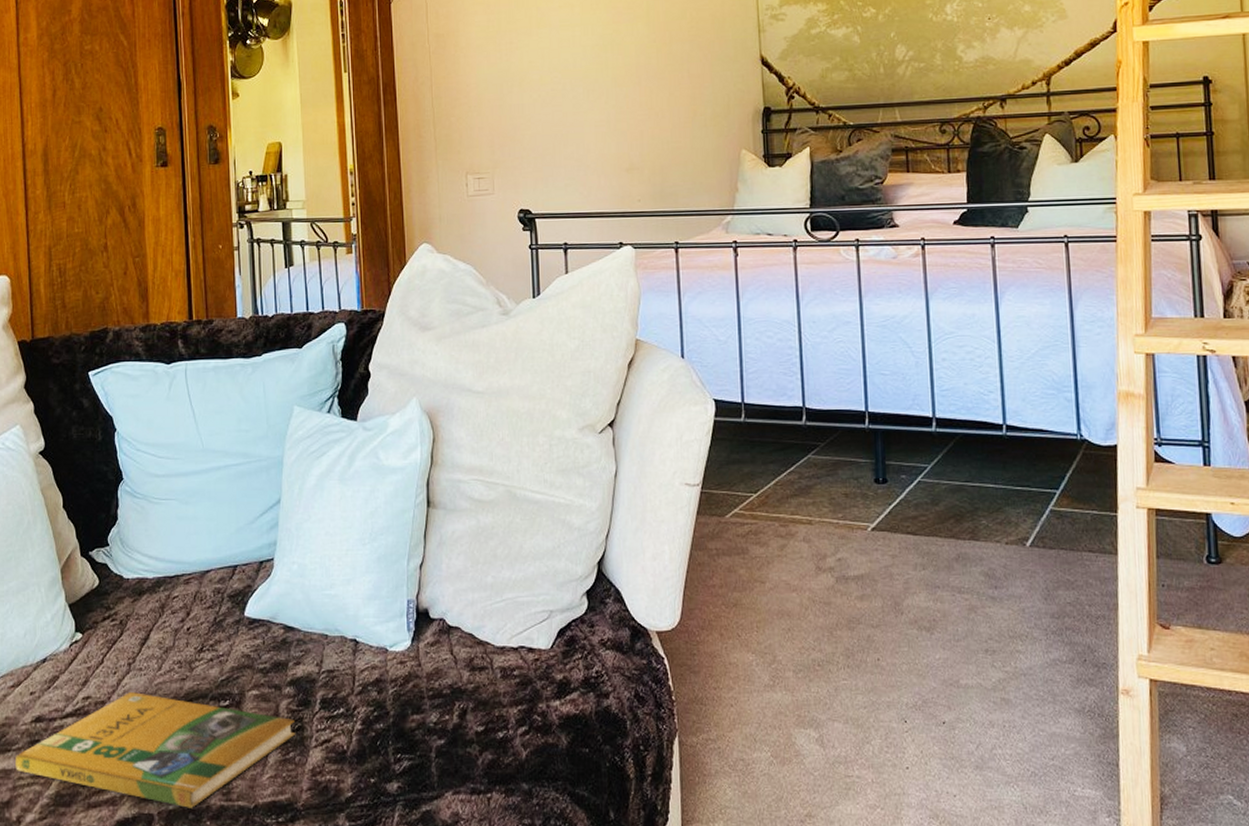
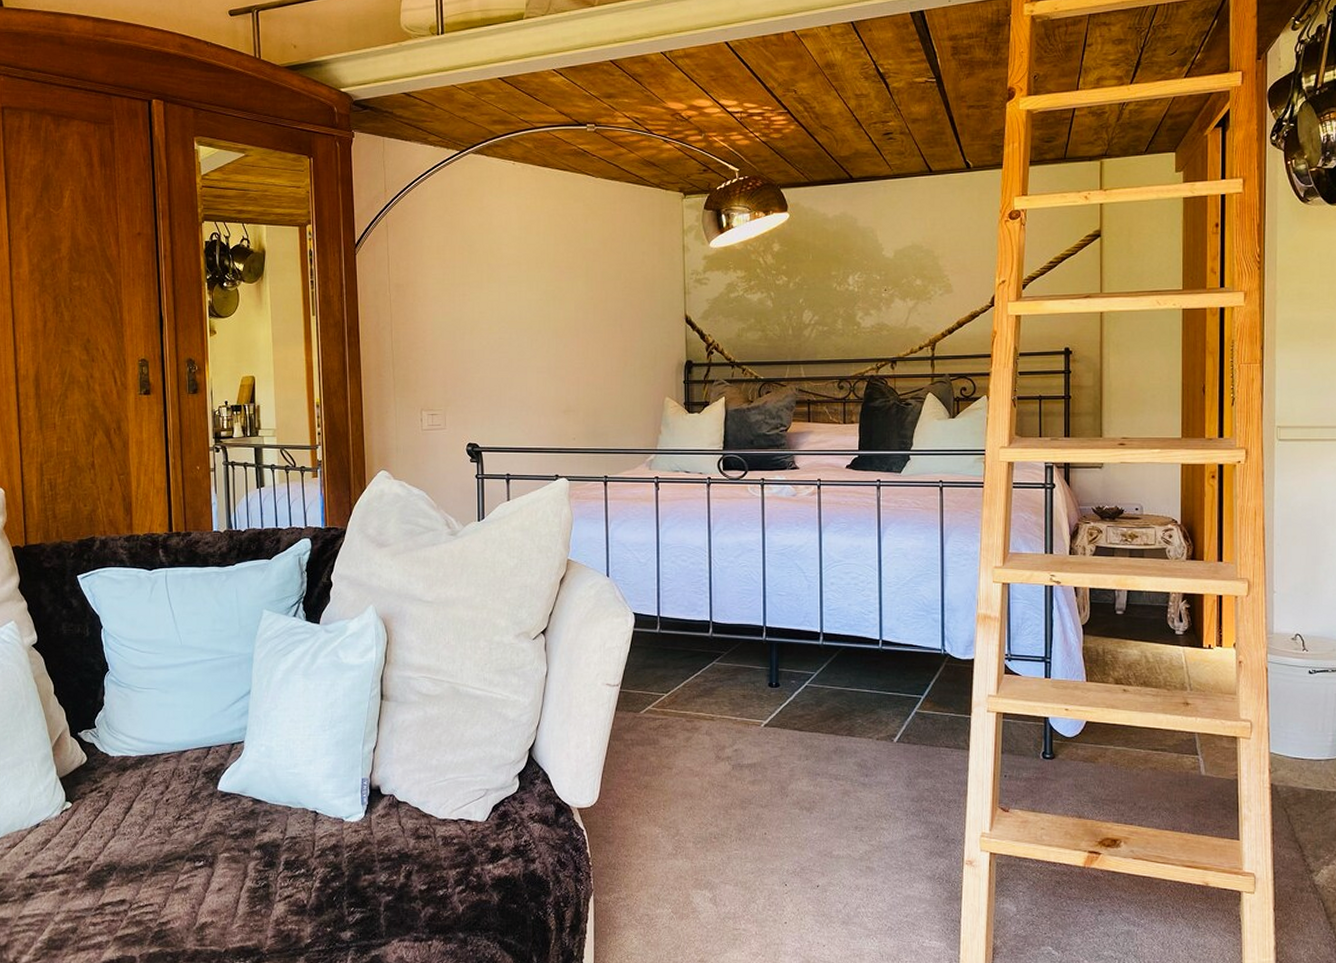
booklet: present [16,692,295,808] -> none [12,854,261,952]

